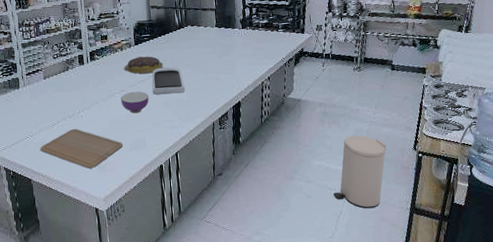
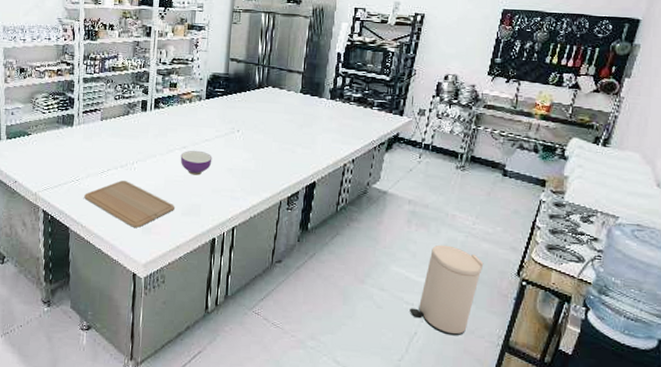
cake: present [124,56,164,75] -> none [189,112,235,133]
scale: present [152,66,185,95] -> none [217,128,255,161]

